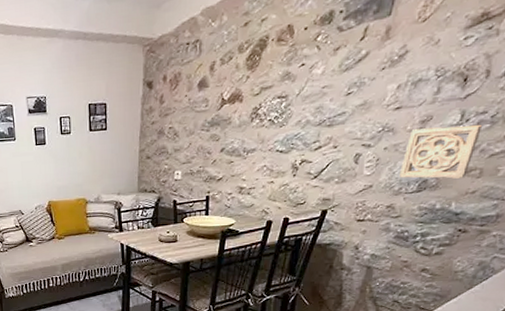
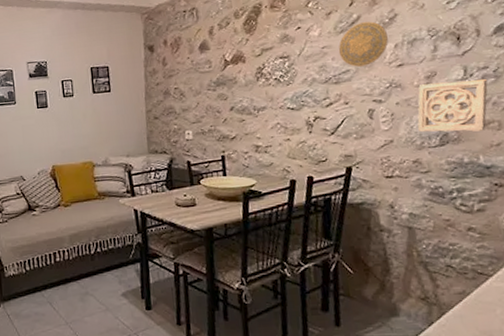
decorative plate: none [338,59,394,109] -> present [338,21,389,67]

